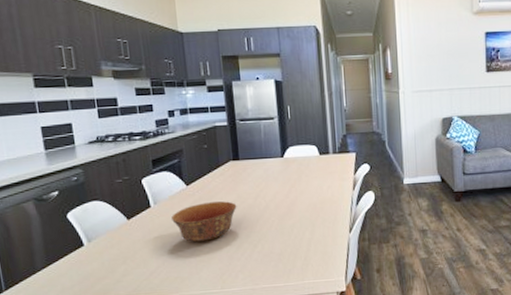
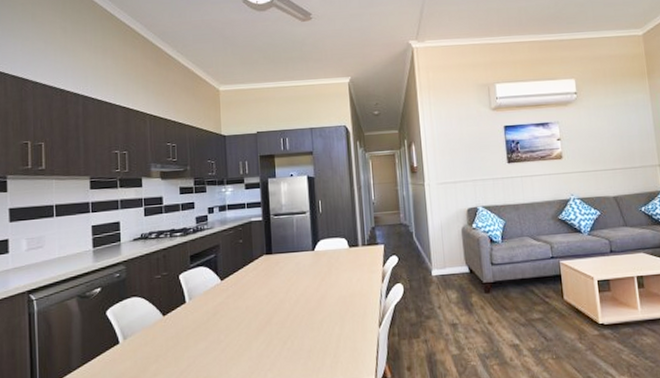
bowl: present [172,201,237,242] -> none [205,296,268,338]

